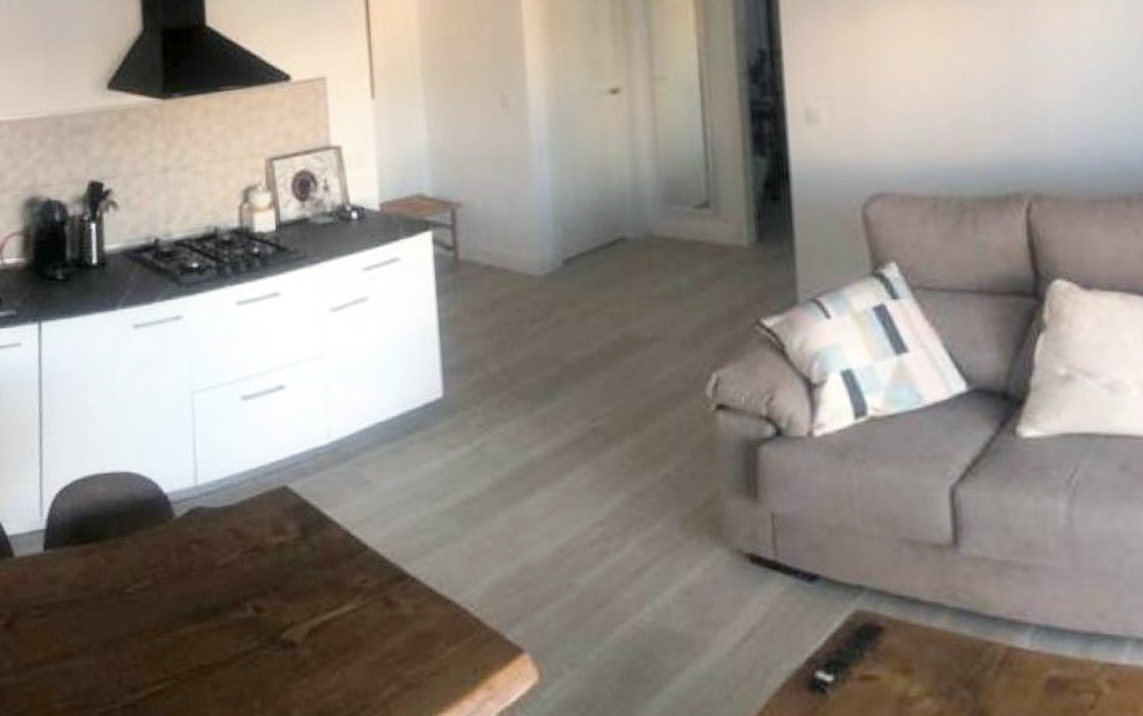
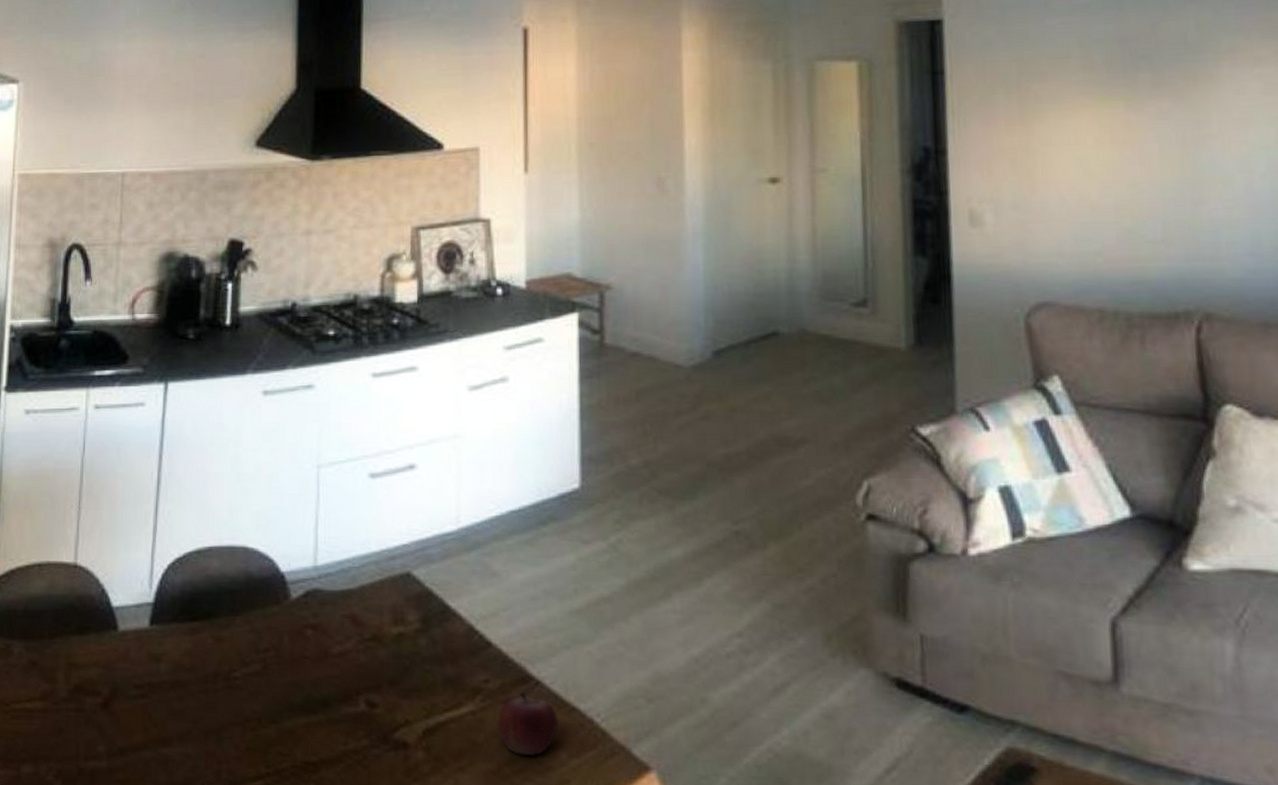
fruit: none [378,588,436,647] -> present [498,691,559,757]

